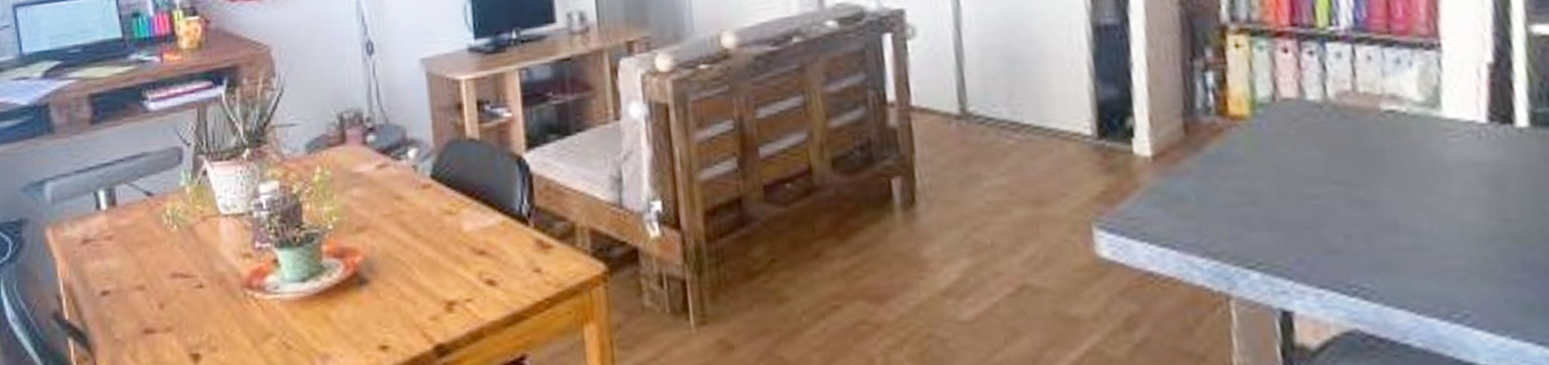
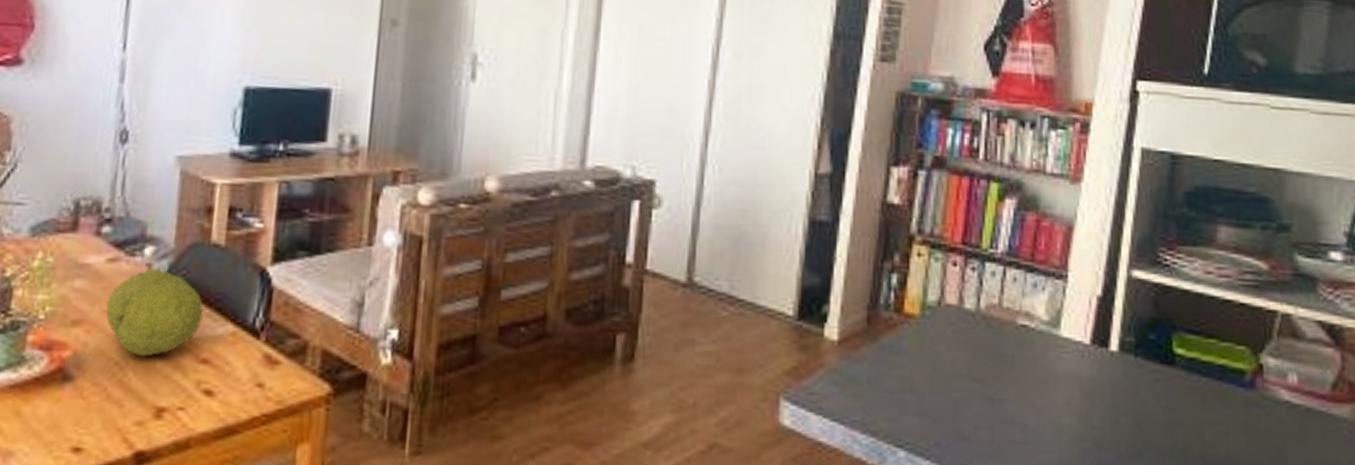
fruit: none [384,169,473,255] -> present [106,268,204,357]

